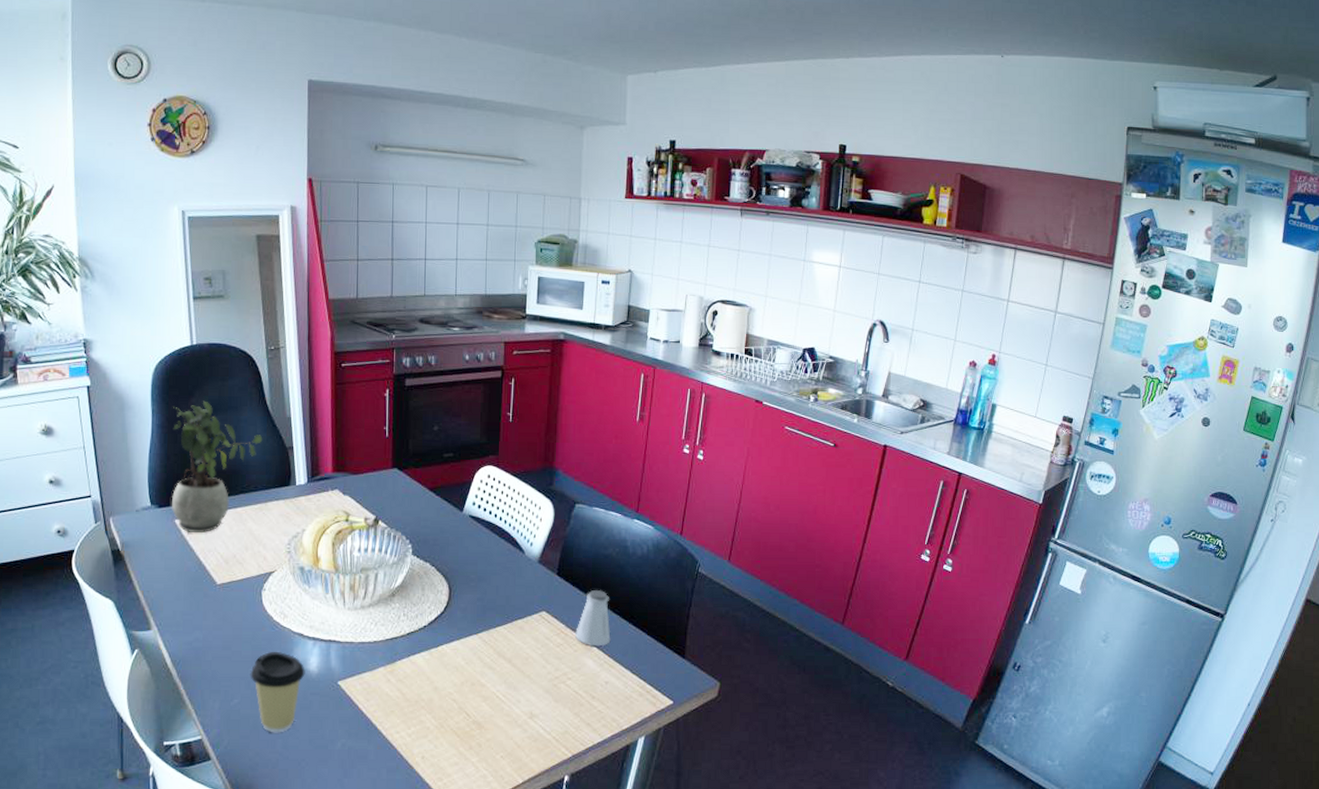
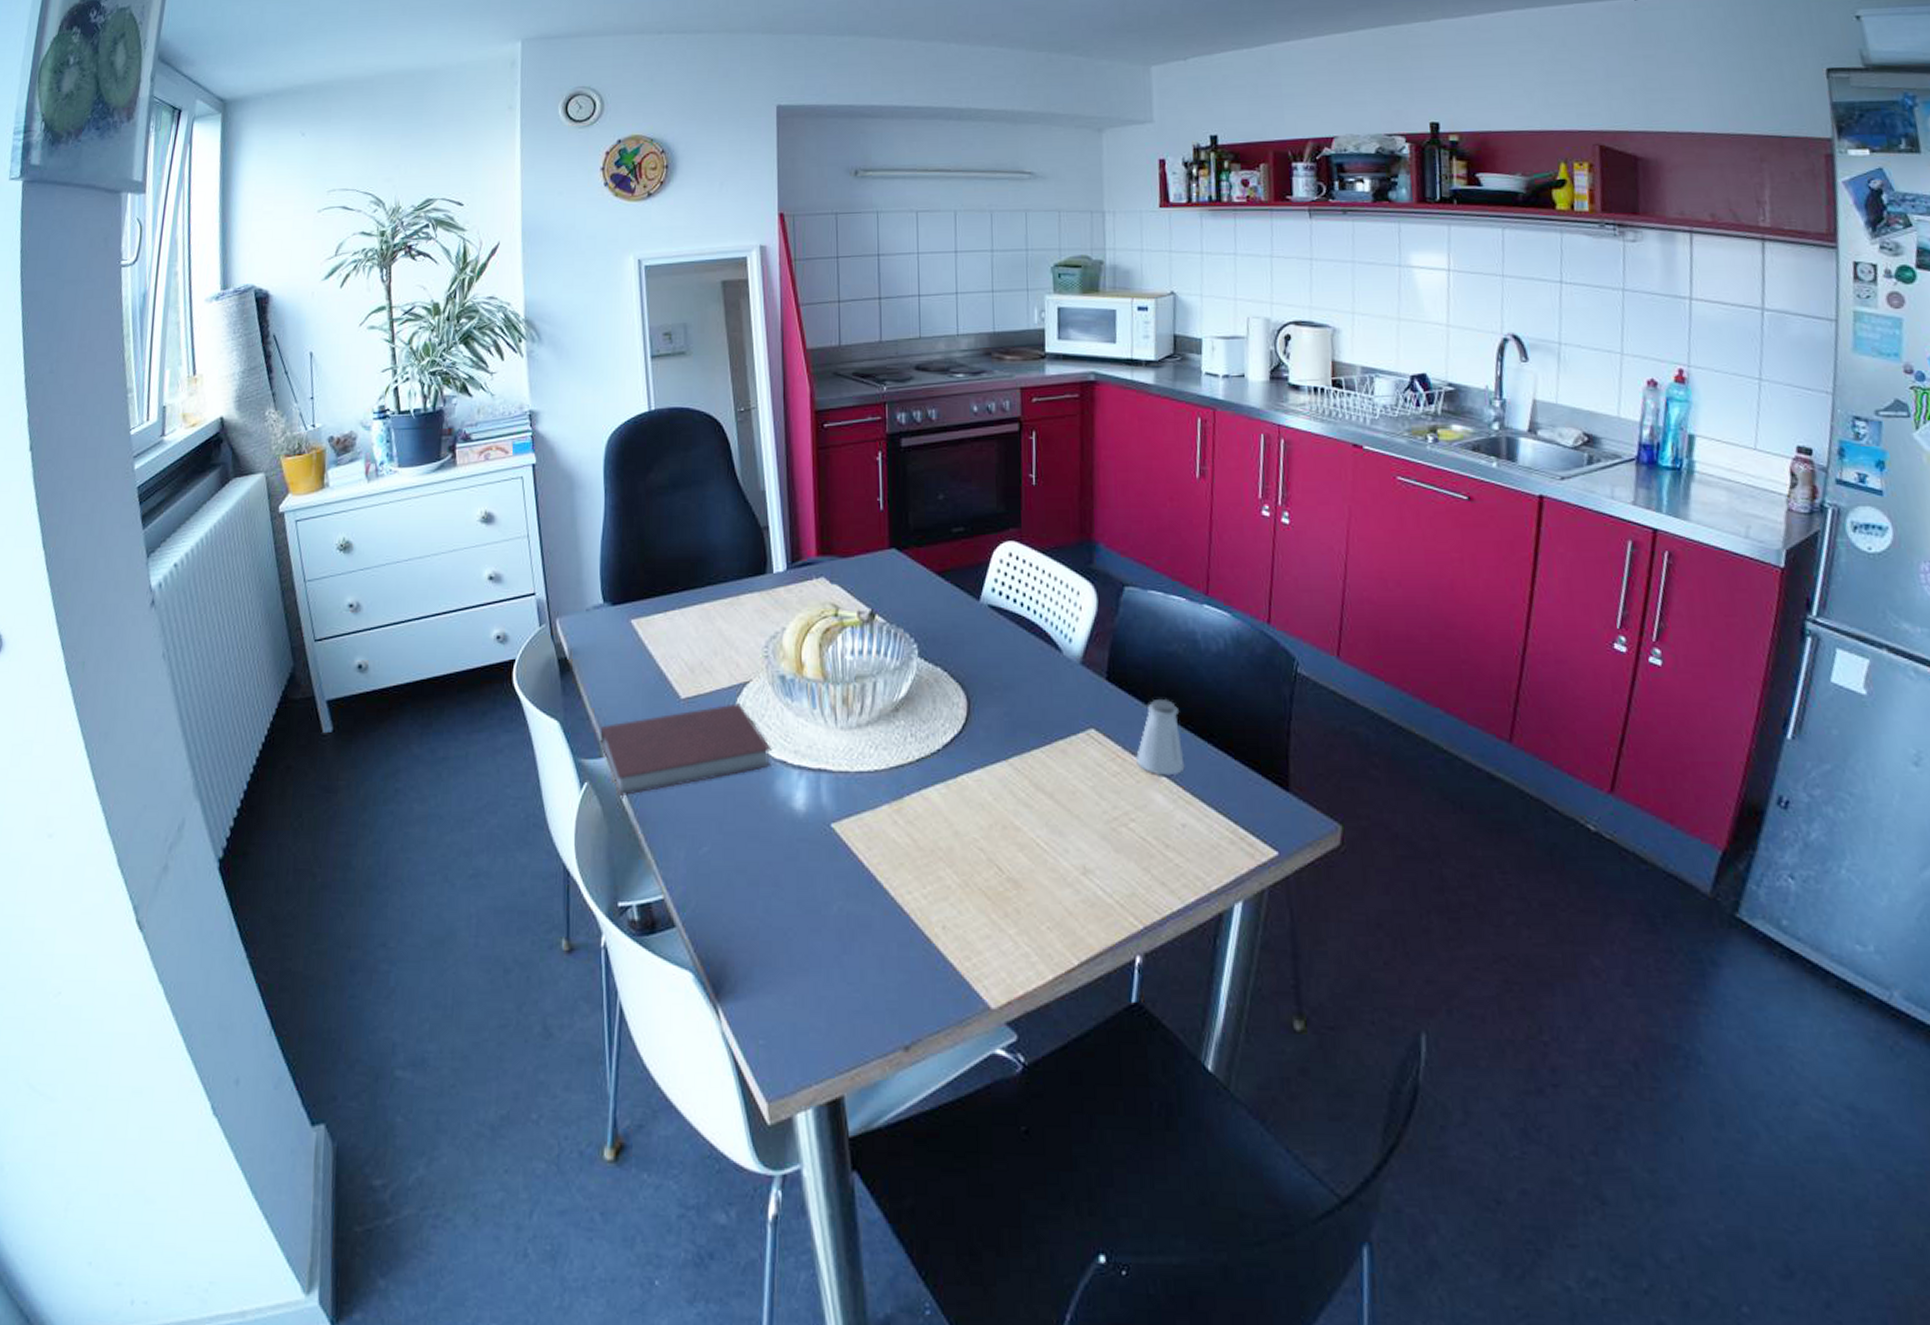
notebook: none [148,588,292,661] -> present [599,703,772,797]
potted plant: present [171,402,263,534] -> none [626,476,733,636]
coffee cup: present [250,652,305,733] -> none [722,785,790,892]

